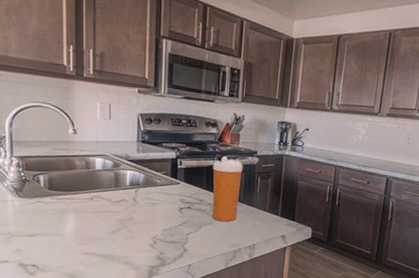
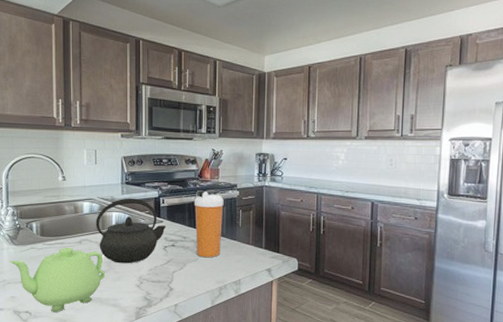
teapot: none [14,203,118,267] -> present [9,247,106,312]
kettle: none [108,156,182,223] -> present [96,198,166,264]

